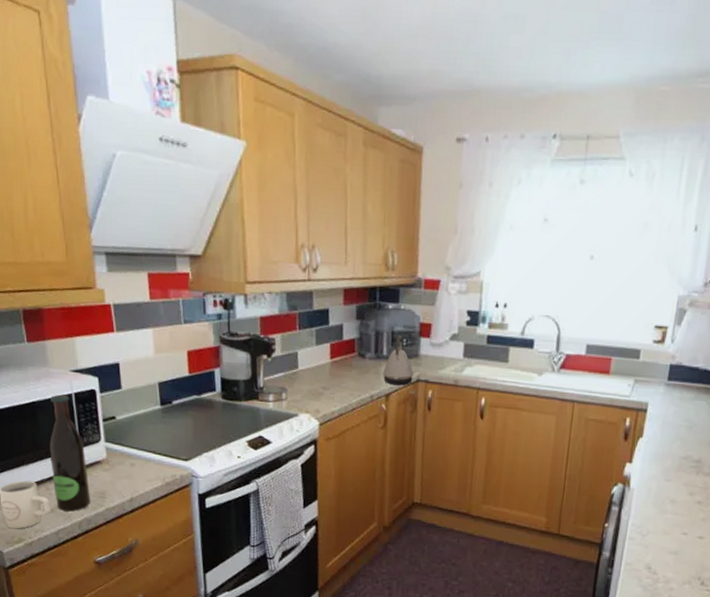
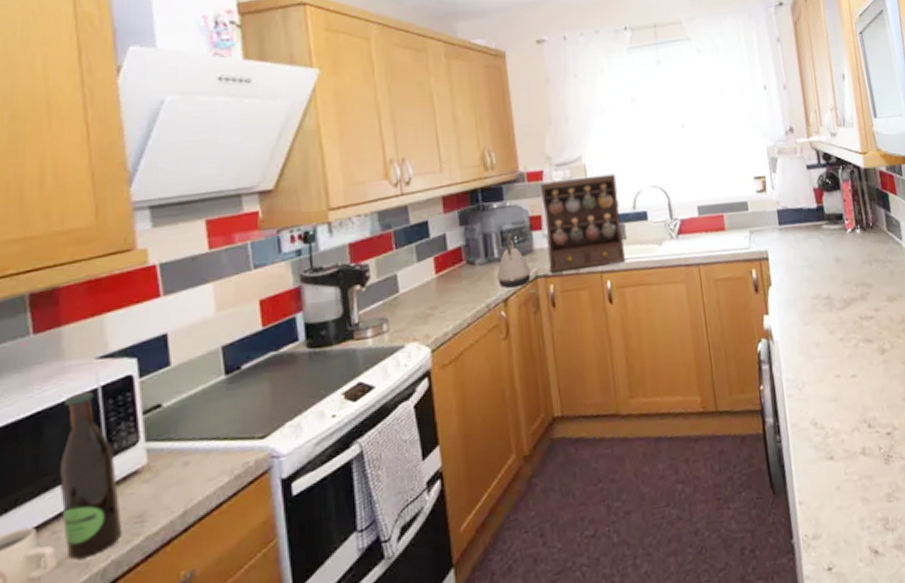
spice rack: none [431,292,511,385] -> present [540,173,625,274]

